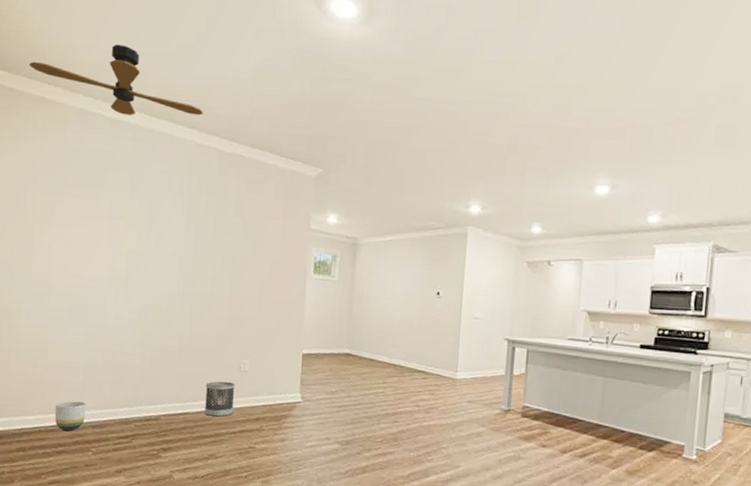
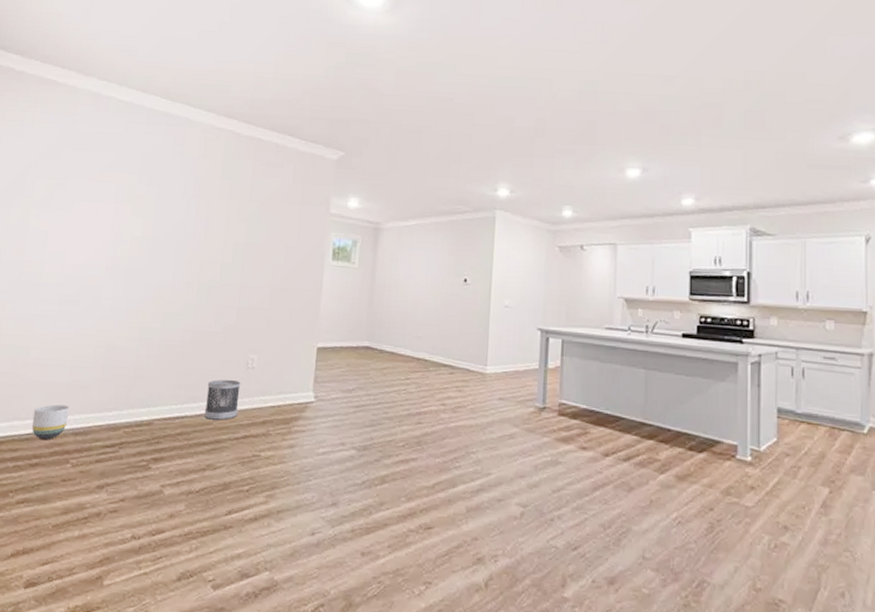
ceiling fan: present [29,44,204,116] -> none [44,30,223,99]

